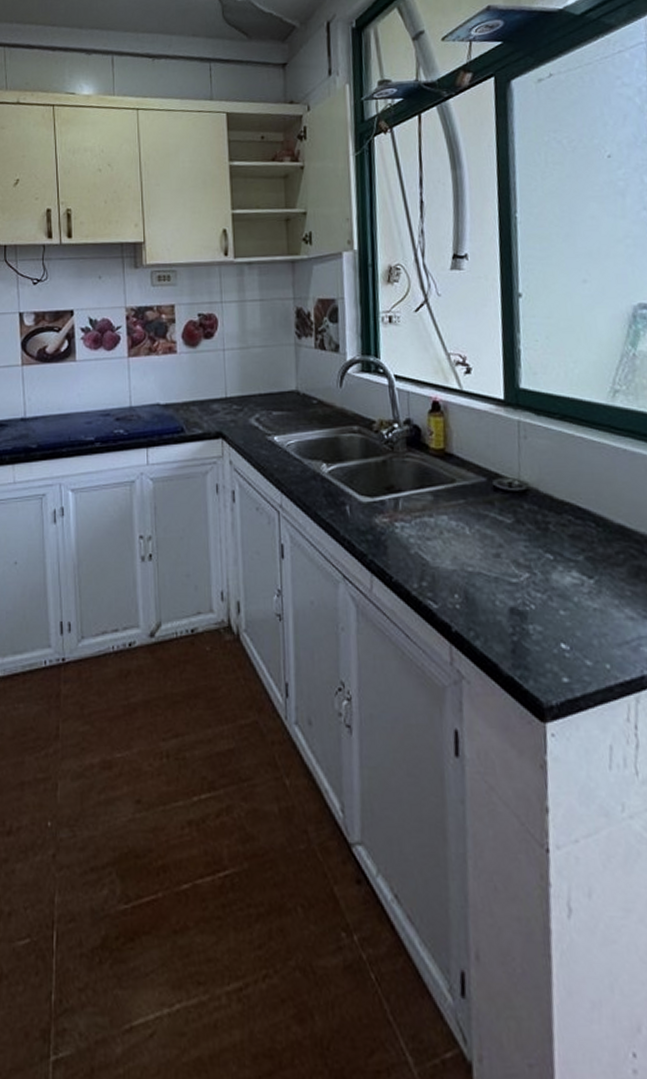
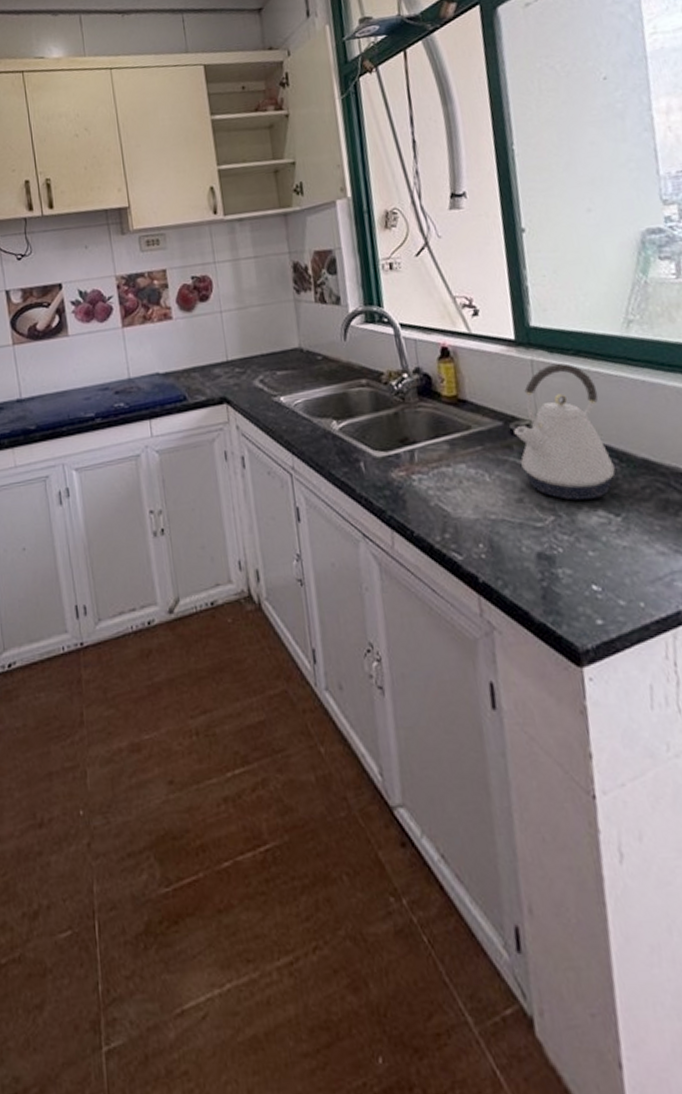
kettle: none [496,425,592,560] -> present [514,363,616,501]

